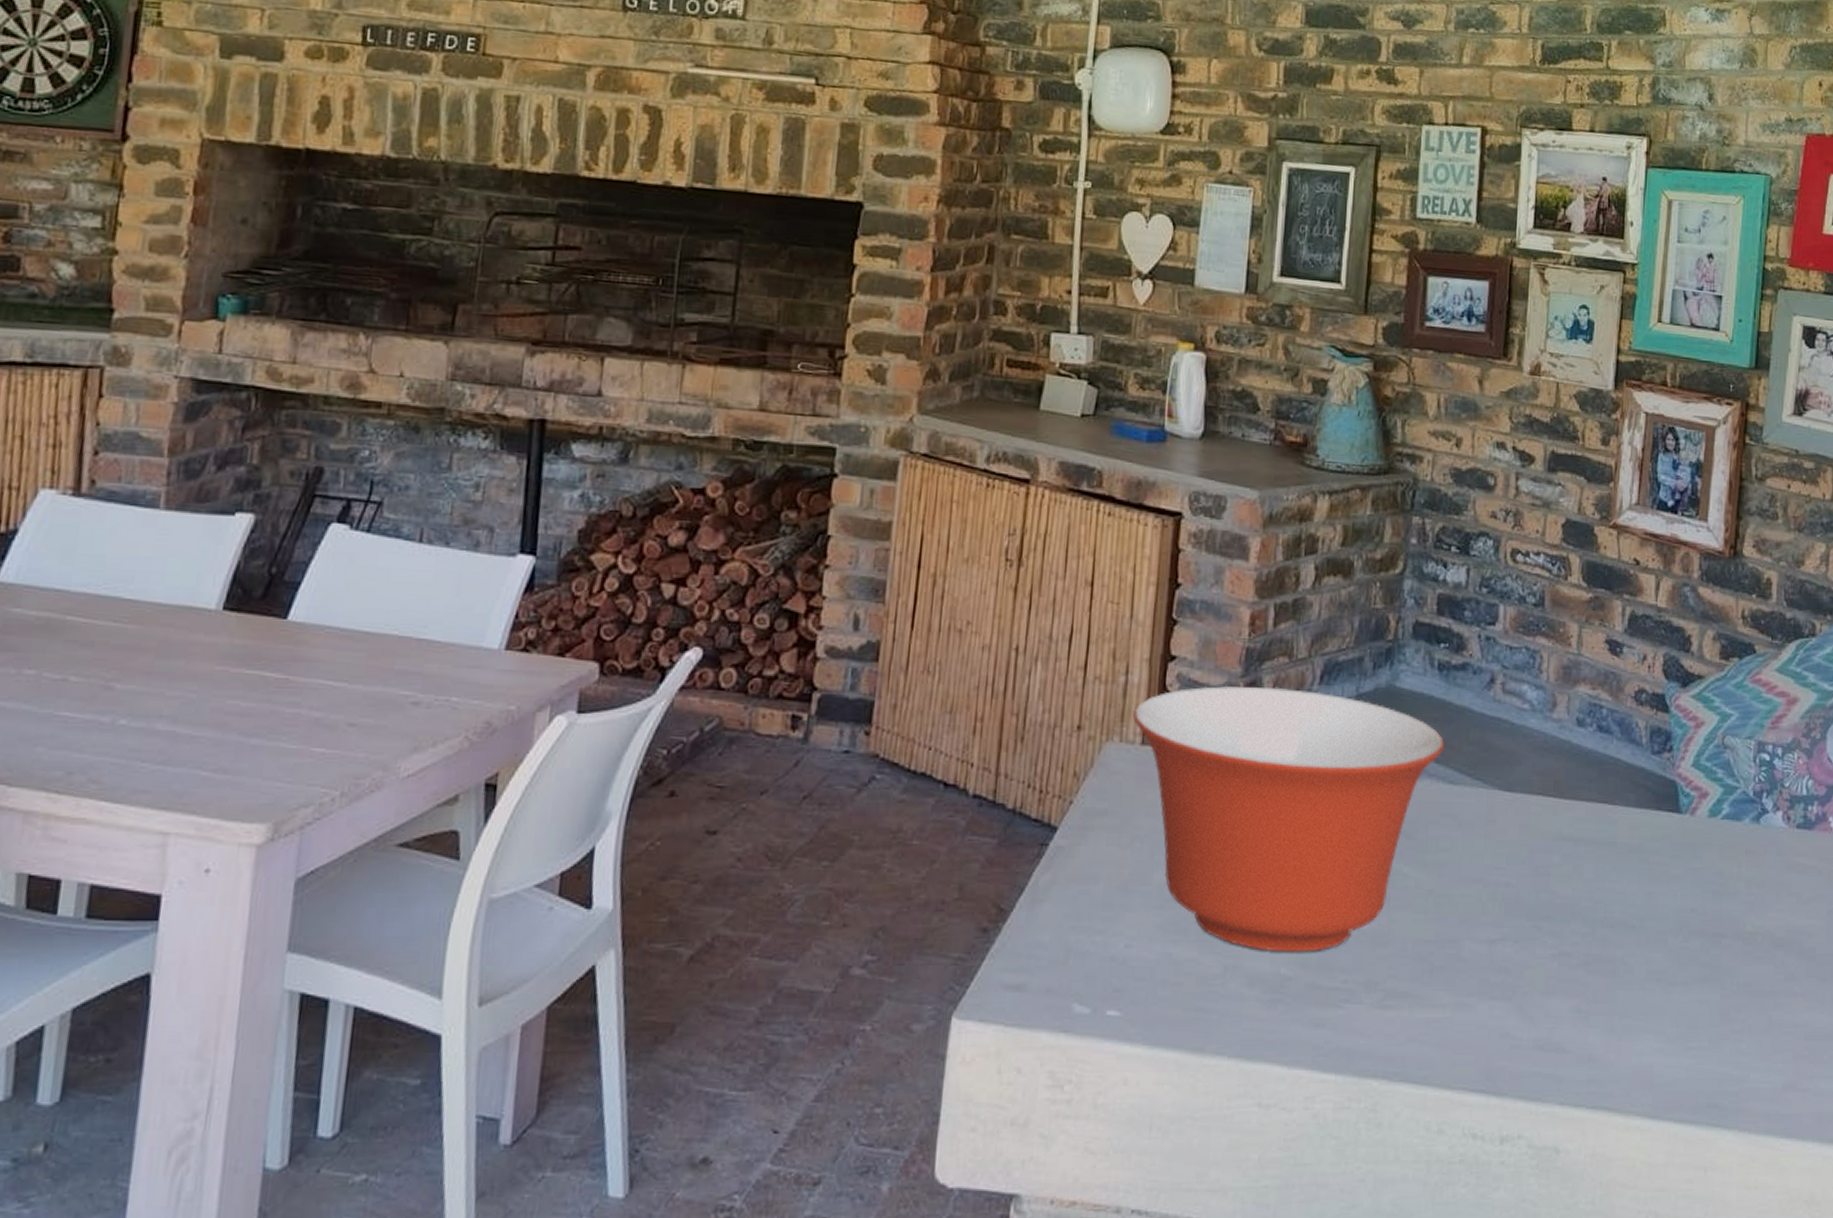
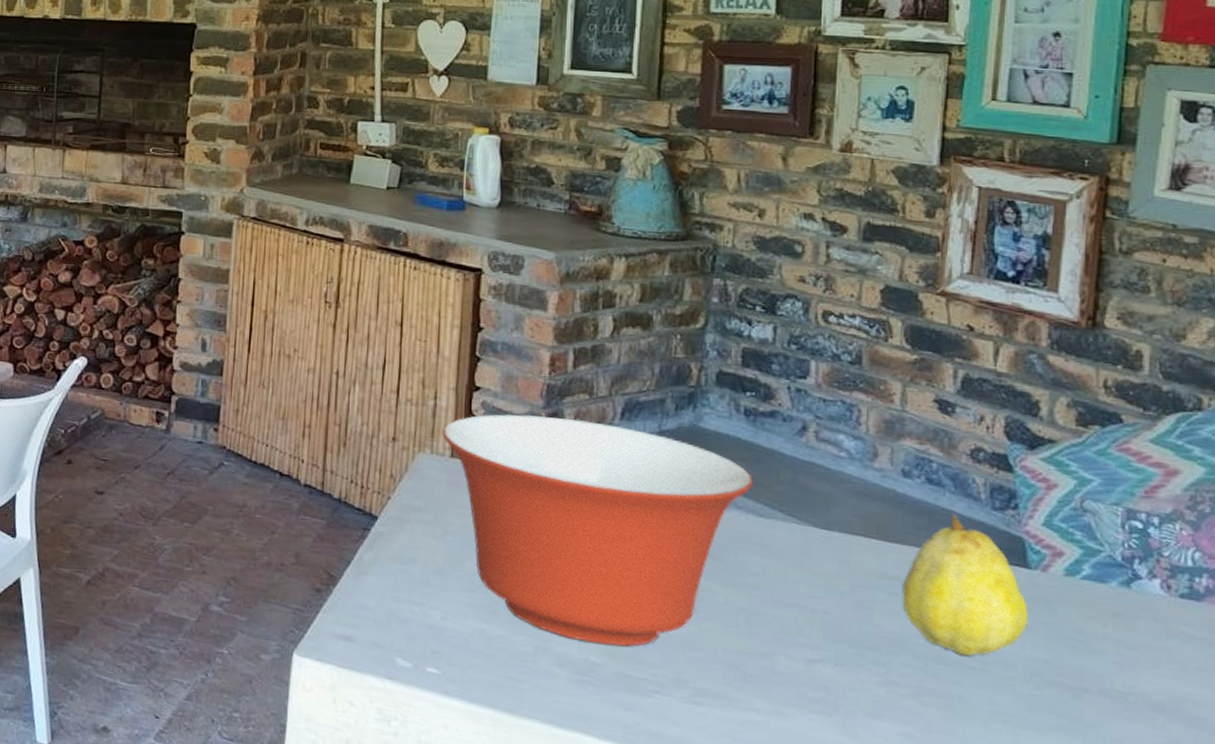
fruit: none [1574,761,1679,913] -> present [902,513,1028,655]

